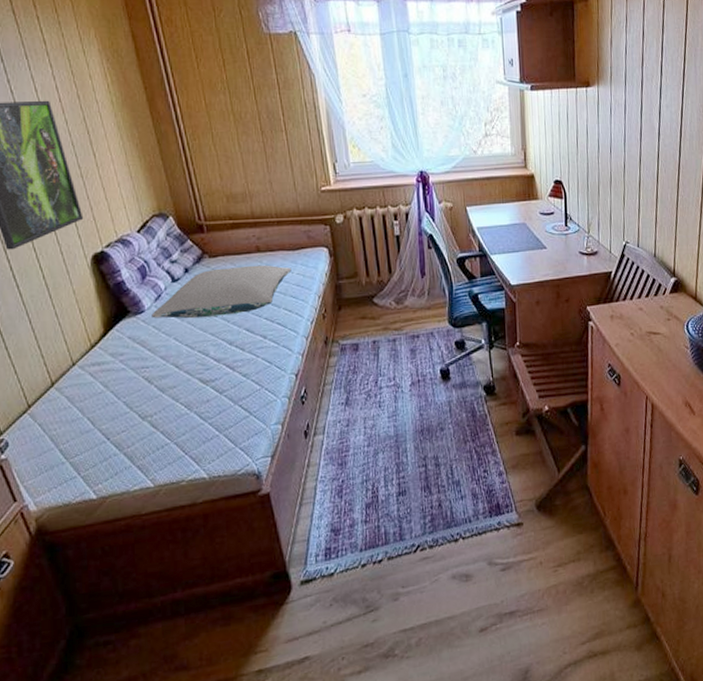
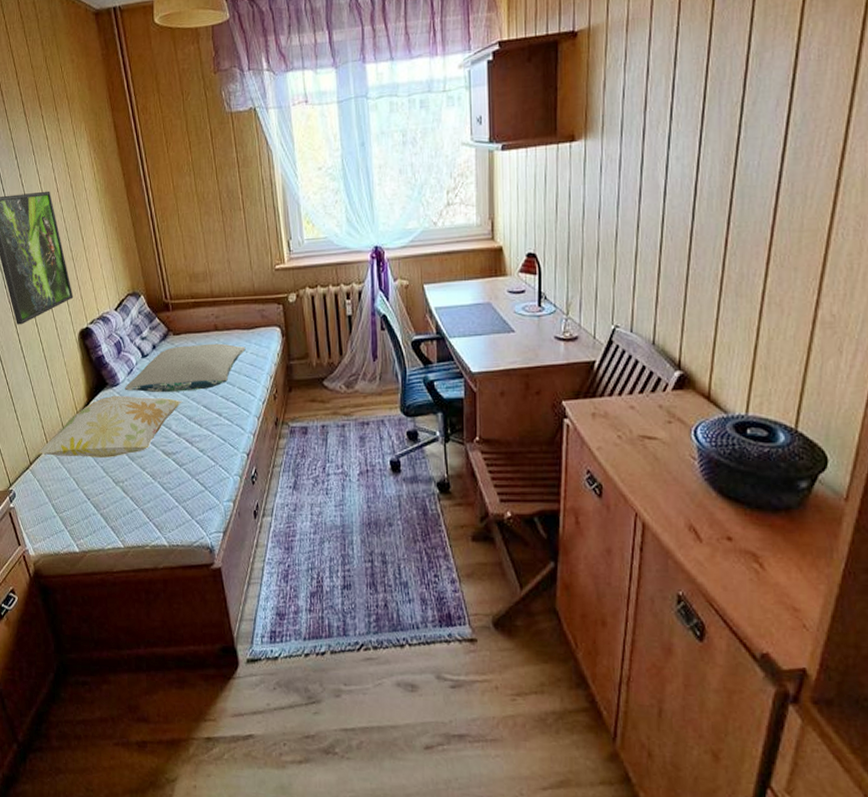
decorative pillow: none [36,323,222,396] -> present [36,395,183,457]

